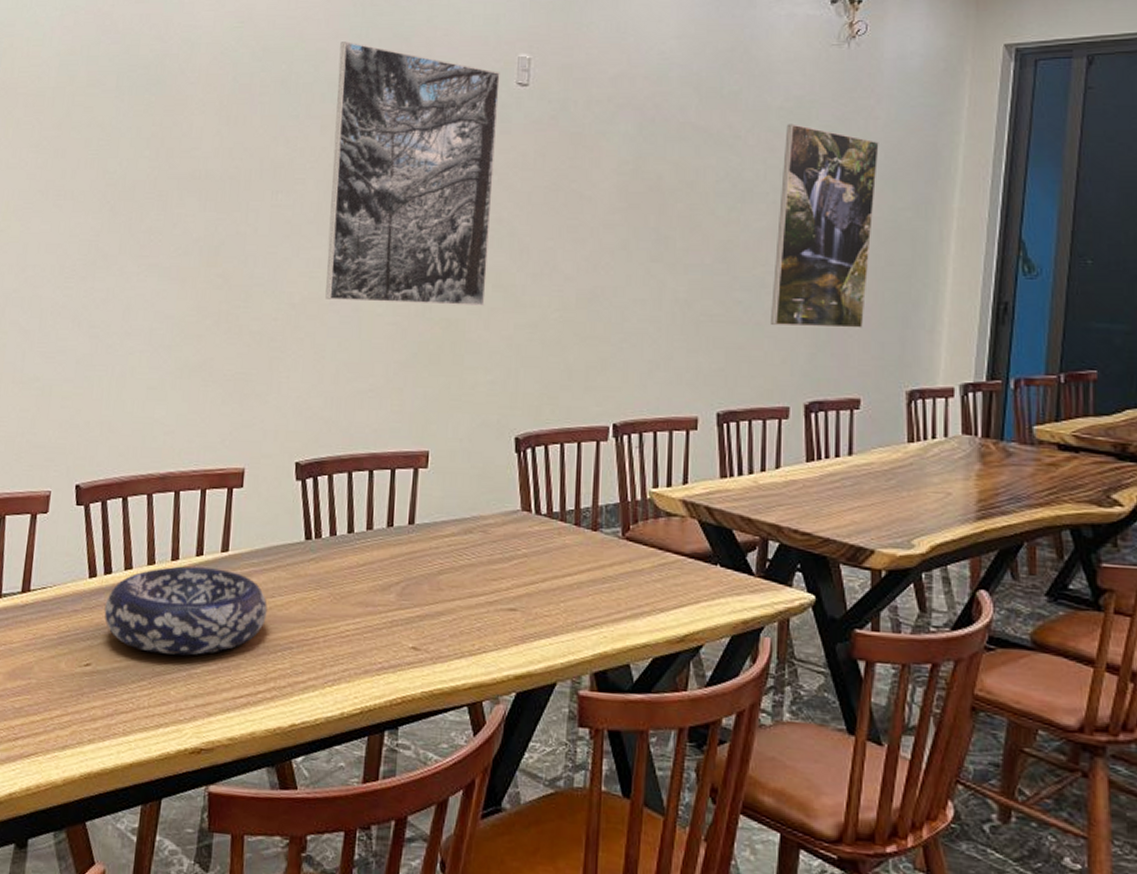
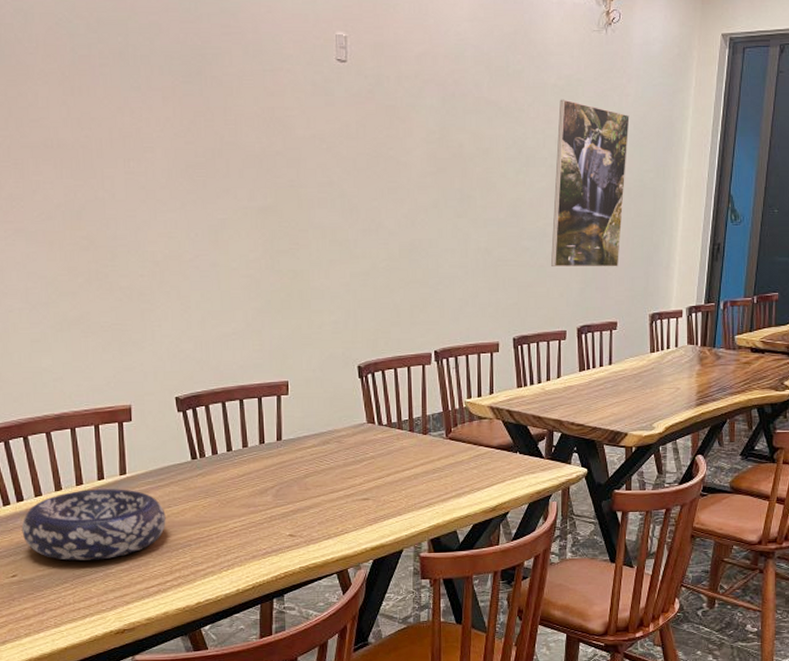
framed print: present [325,41,500,306] -> none [171,15,324,259]

